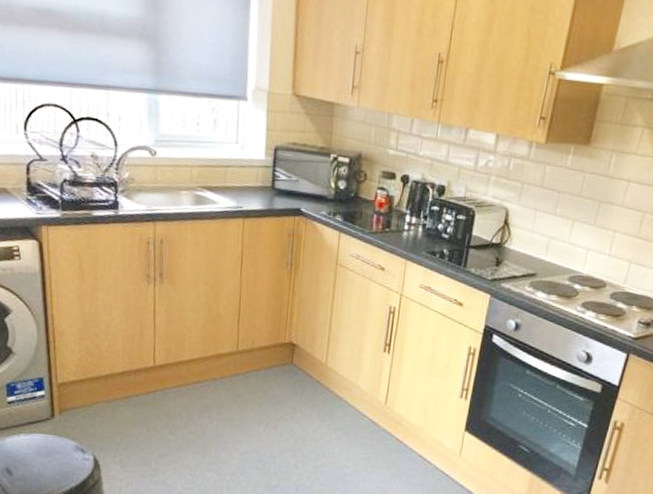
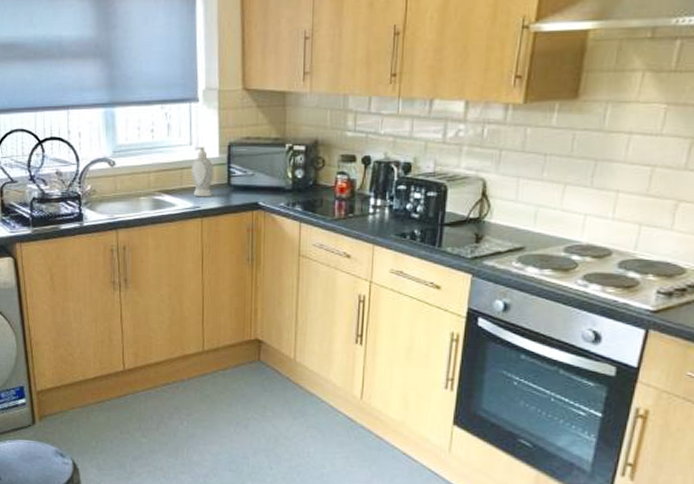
soap bottle: none [236,147,259,199] -> present [192,147,214,197]

